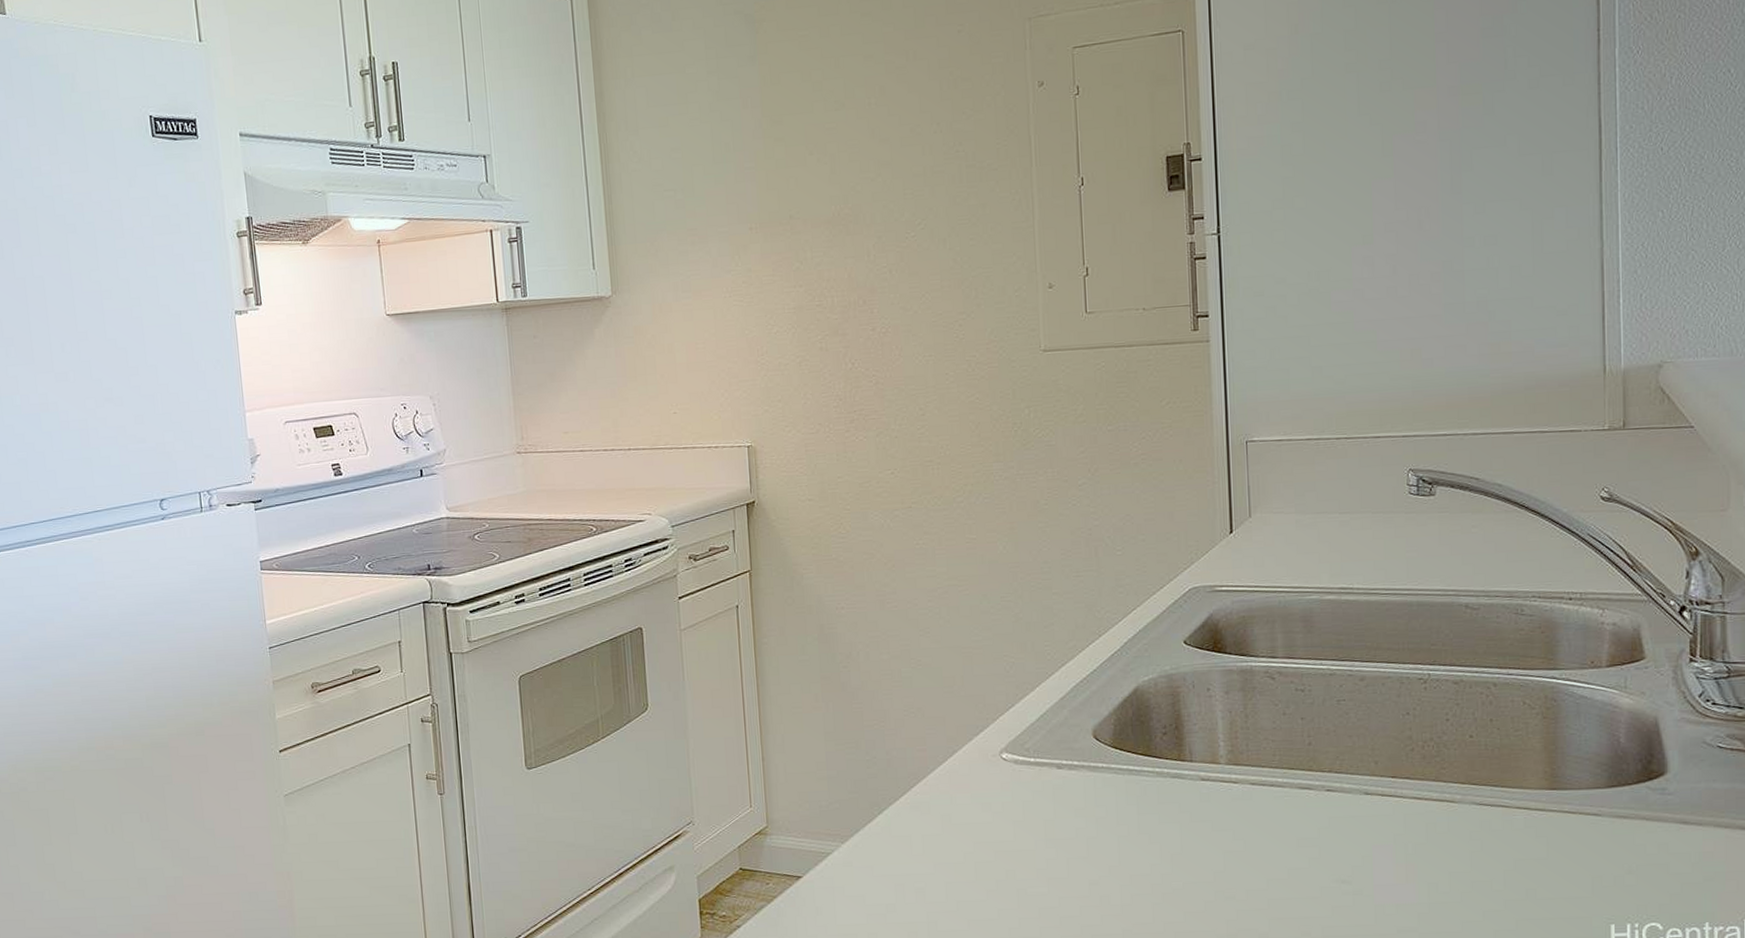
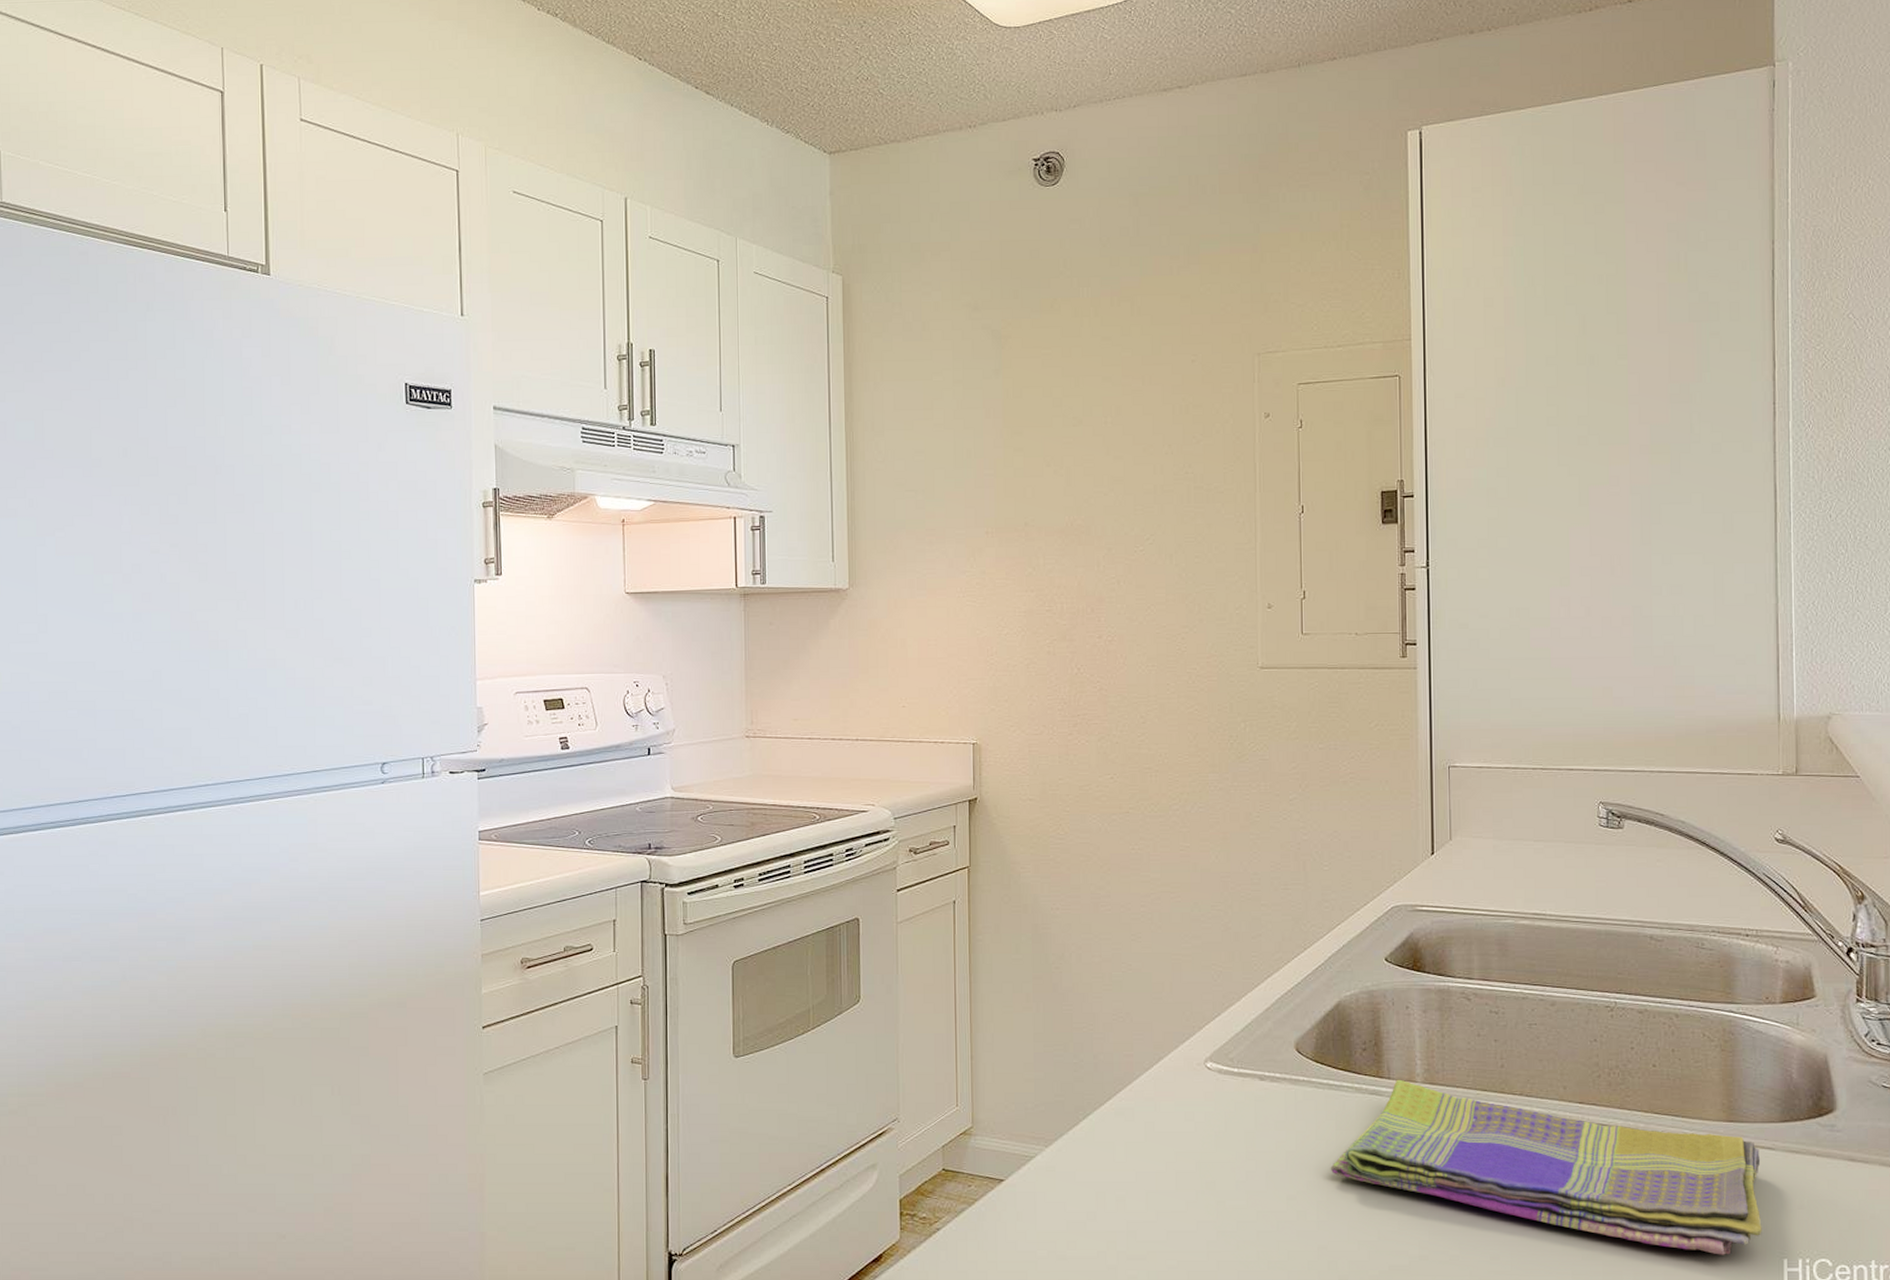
dish towel: none [1132,761,1588,923] -> present [1330,1079,1762,1255]

